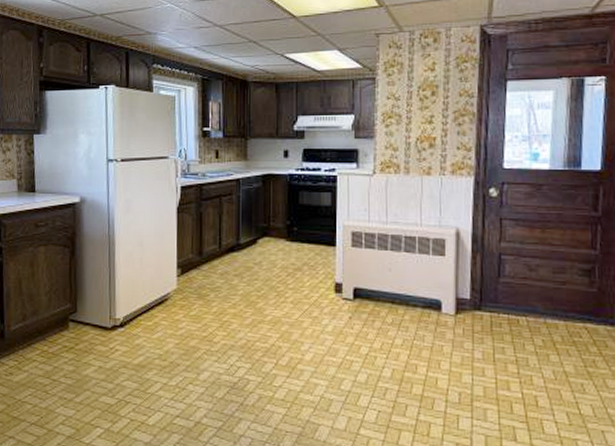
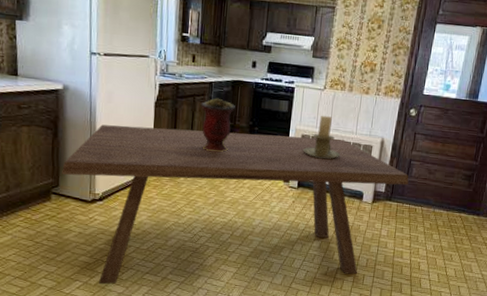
dining table: none [80,233,502,432] -> present [62,125,409,285]
vase: none [228,196,268,261] -> present [200,98,235,153]
candle holder: none [355,205,405,261] -> present [303,115,341,159]

